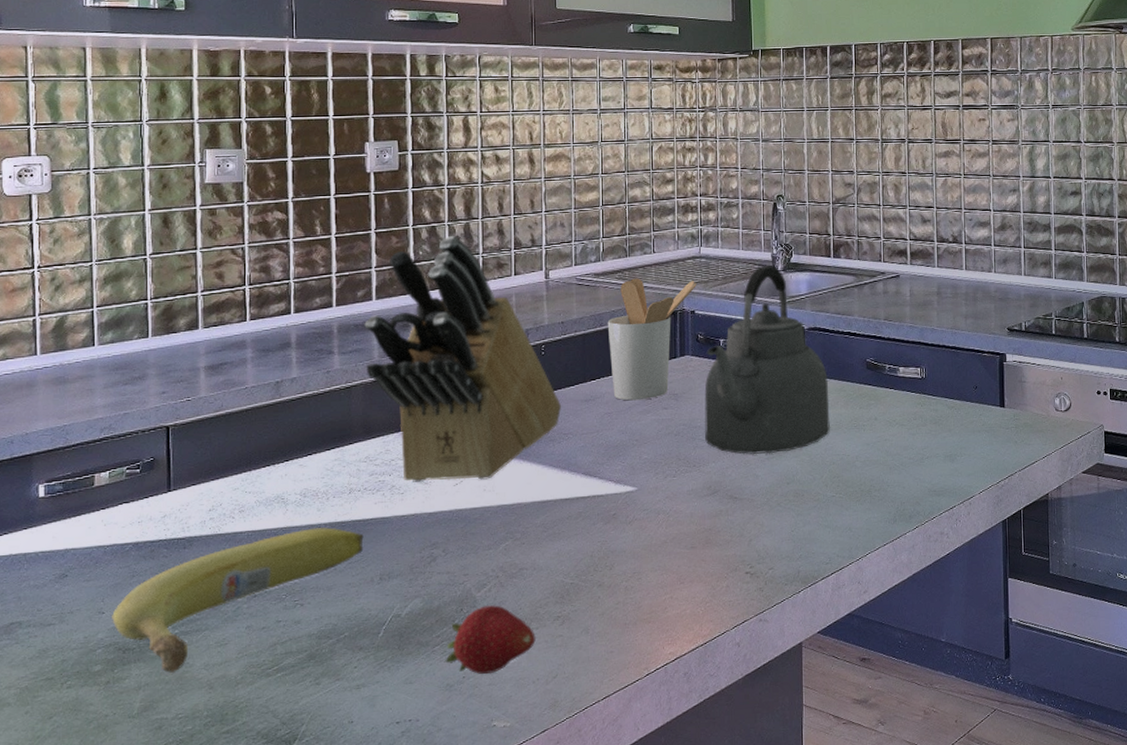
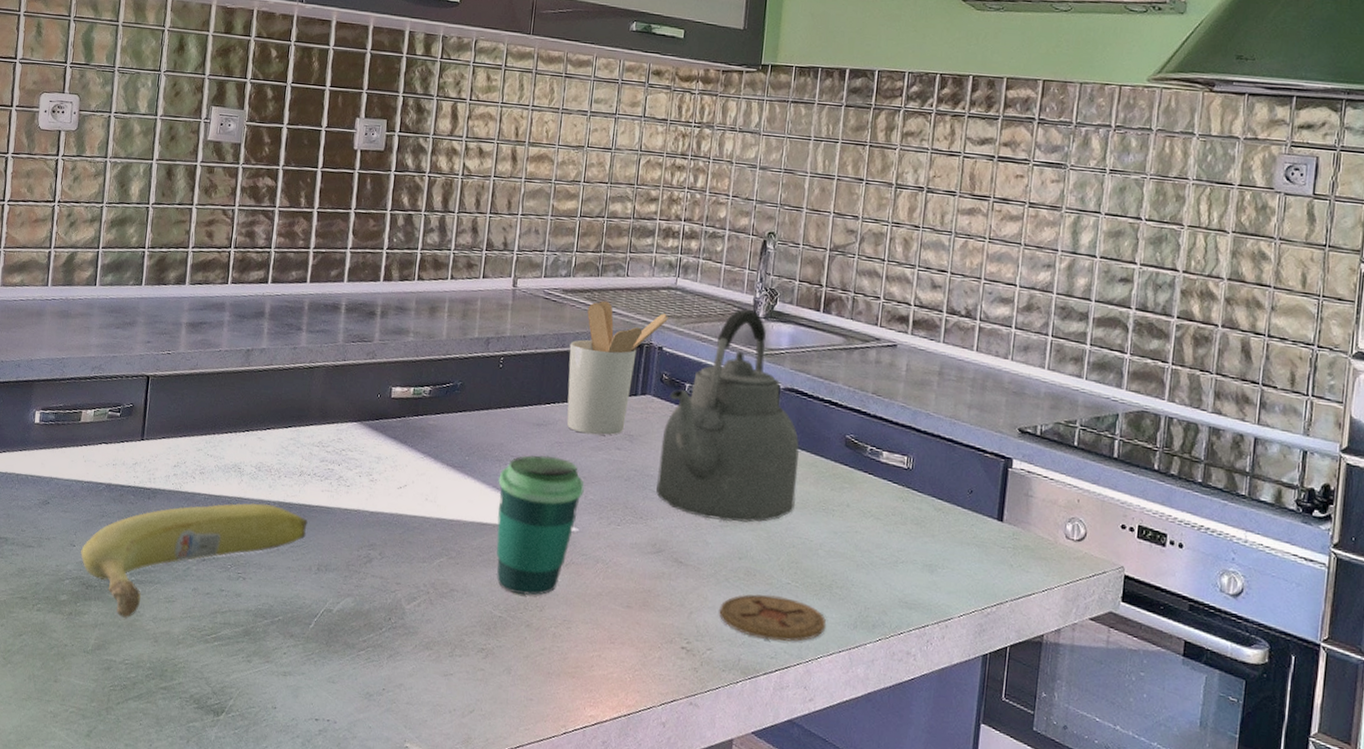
knife block: present [364,235,562,482] -> none [329,226,513,489]
fruit: present [445,605,536,675] -> none [368,620,458,693]
cup: none [554,426,638,559] -> present [496,455,584,595]
coaster: none [775,509,871,550] -> present [719,594,827,642]

